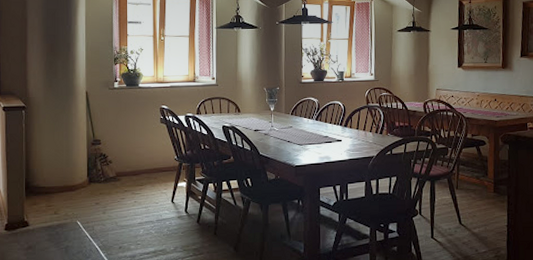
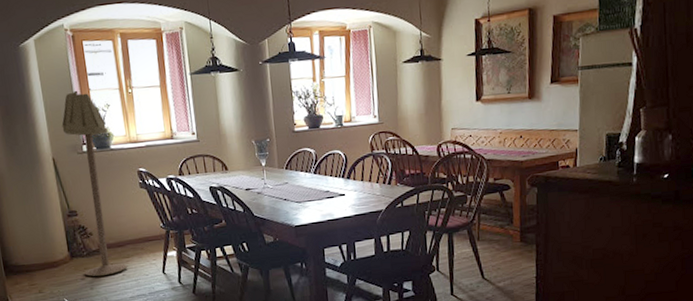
floor lamp: none [98,35,140,202] -> present [62,90,128,277]

